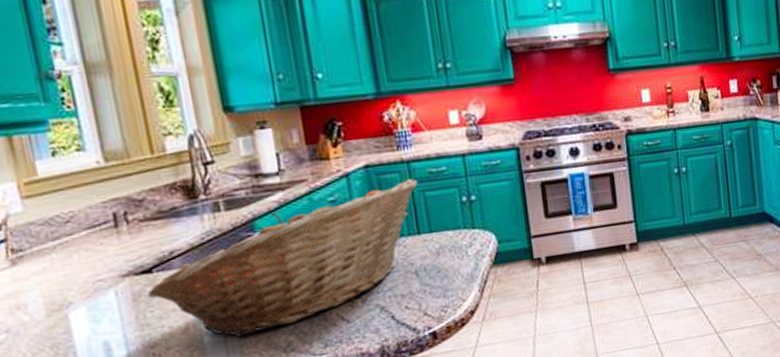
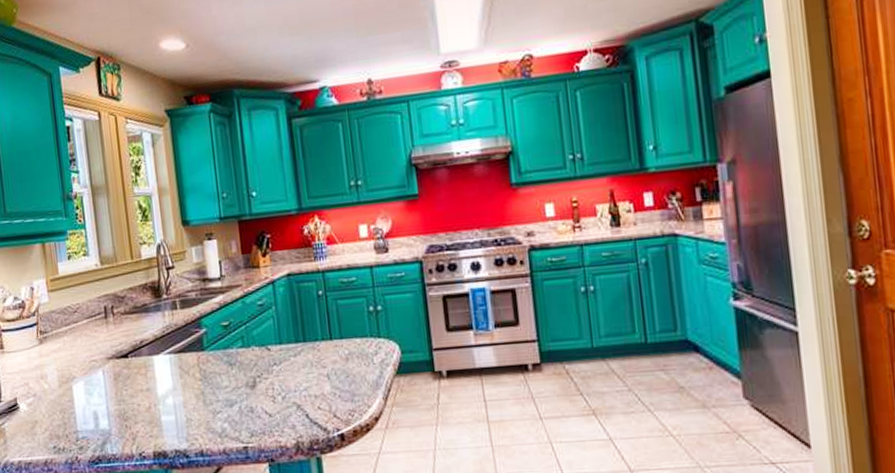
fruit basket: present [148,178,418,338] -> none [124,286,331,419]

